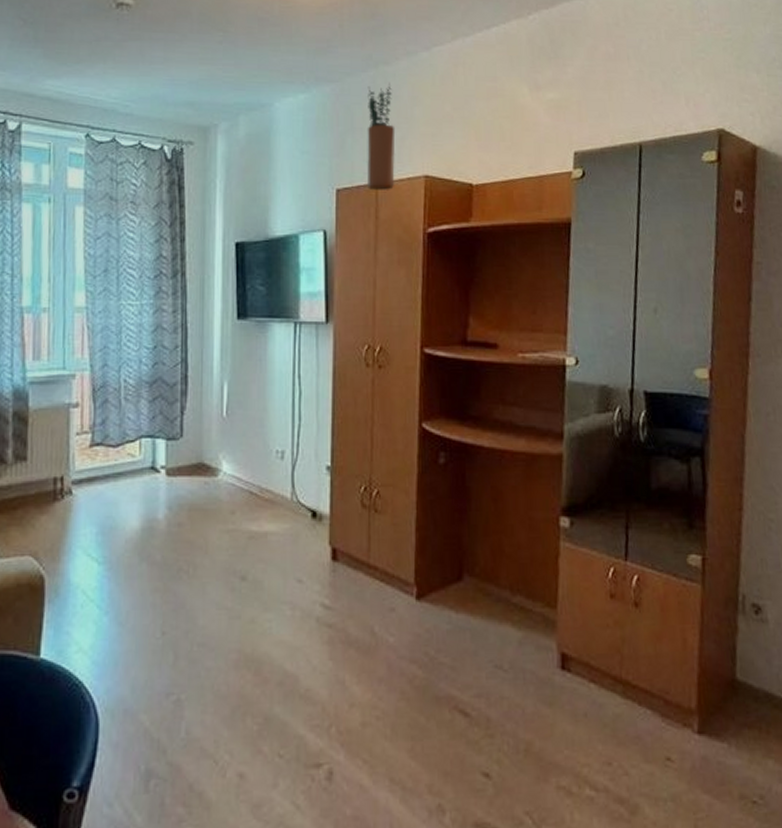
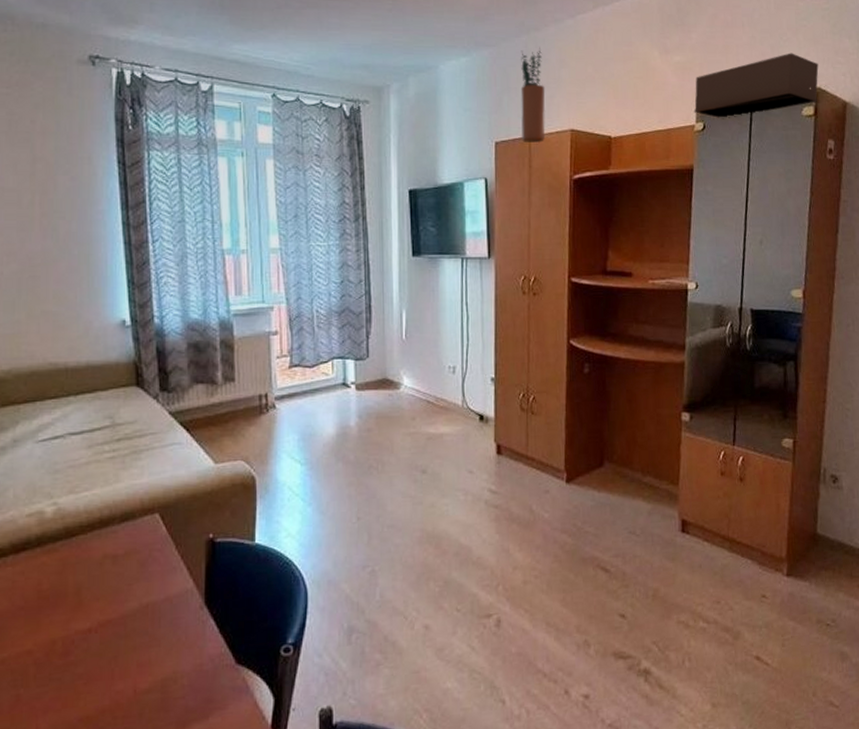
decorative box: none [570,89,721,165] -> present [693,53,819,119]

